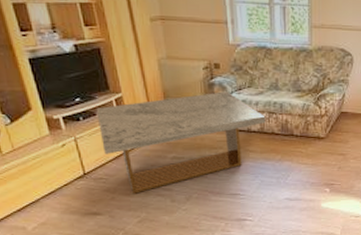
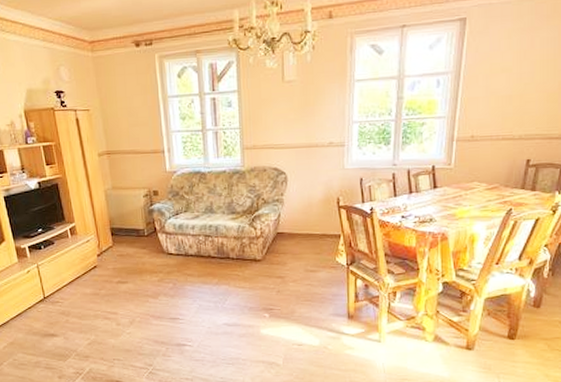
coffee table: present [96,91,266,194] -> none [54,217,202,317]

